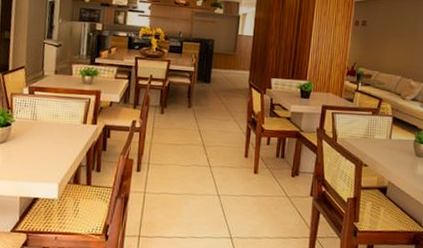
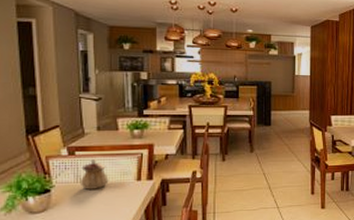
teapot: none [36,100,59,128] -> present [81,159,109,190]

